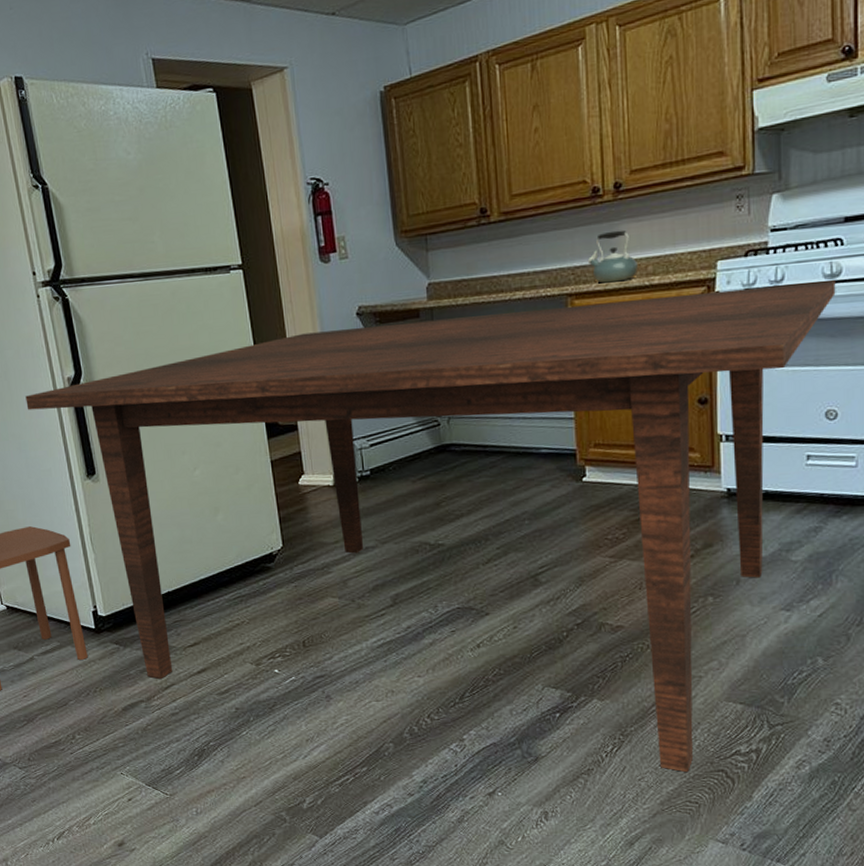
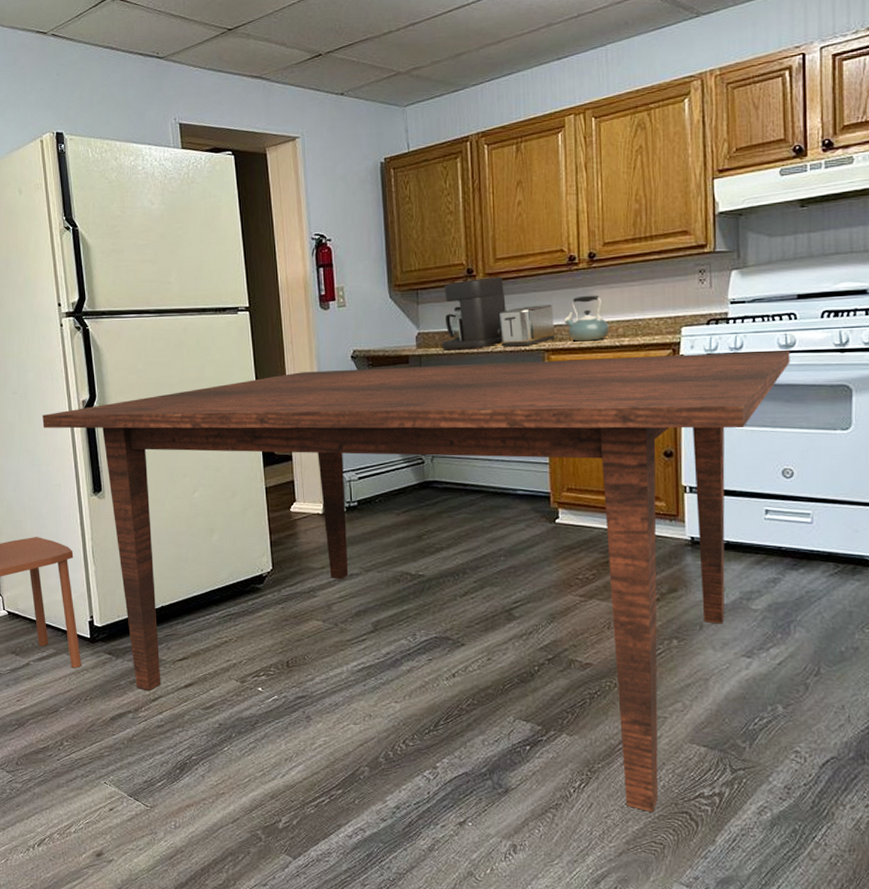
coffee maker: none [454,215,524,301] -> present [441,276,506,350]
toaster: none [514,243,579,294] -> present [496,304,556,347]

